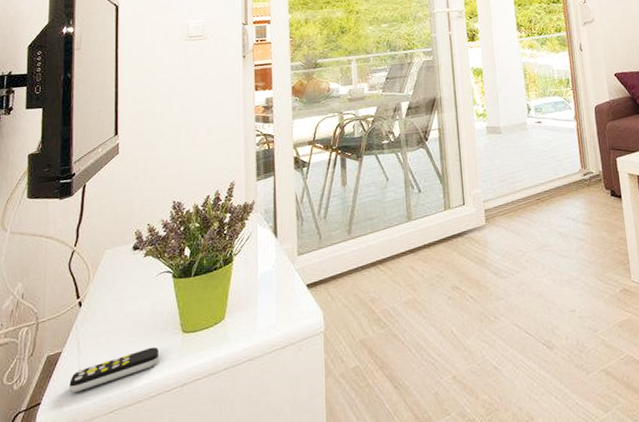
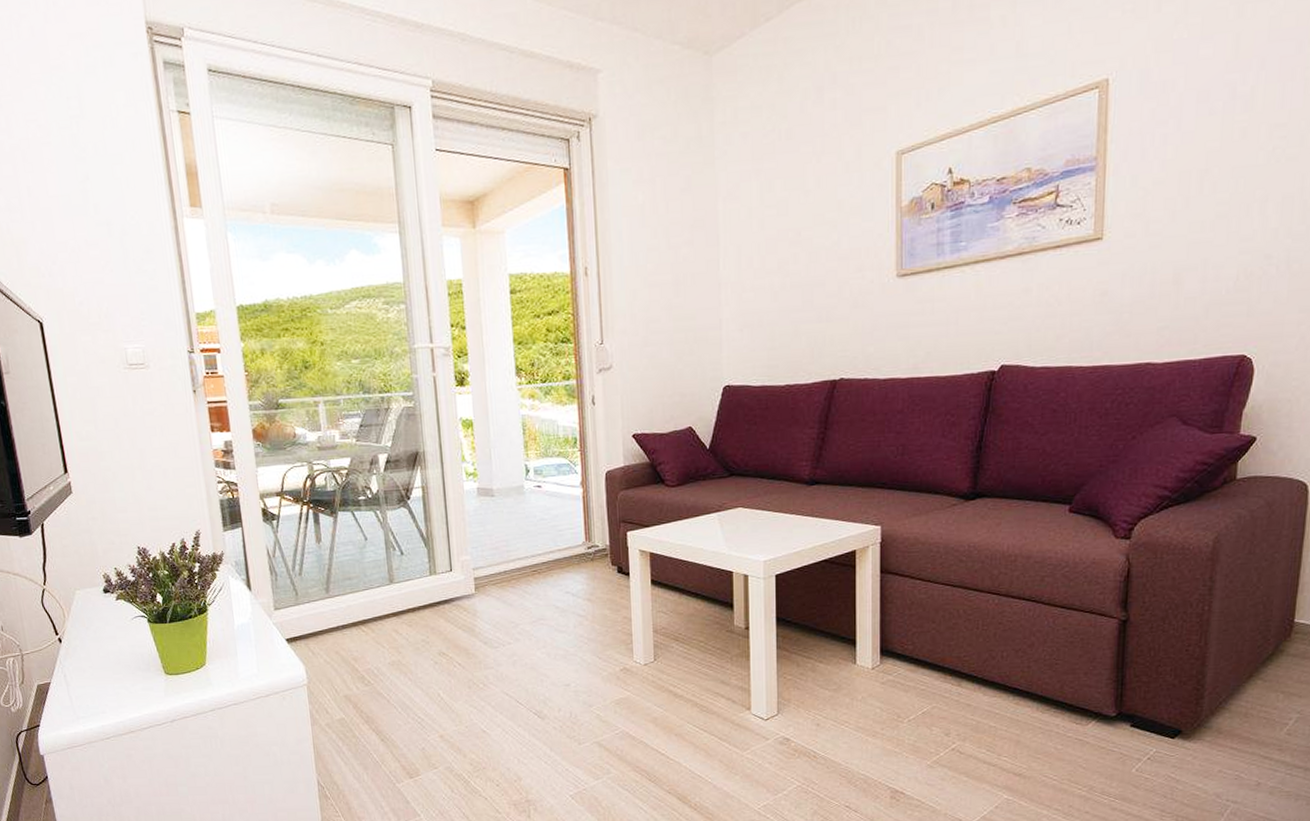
remote control: present [69,347,158,393] -> none [63,685,146,719]

